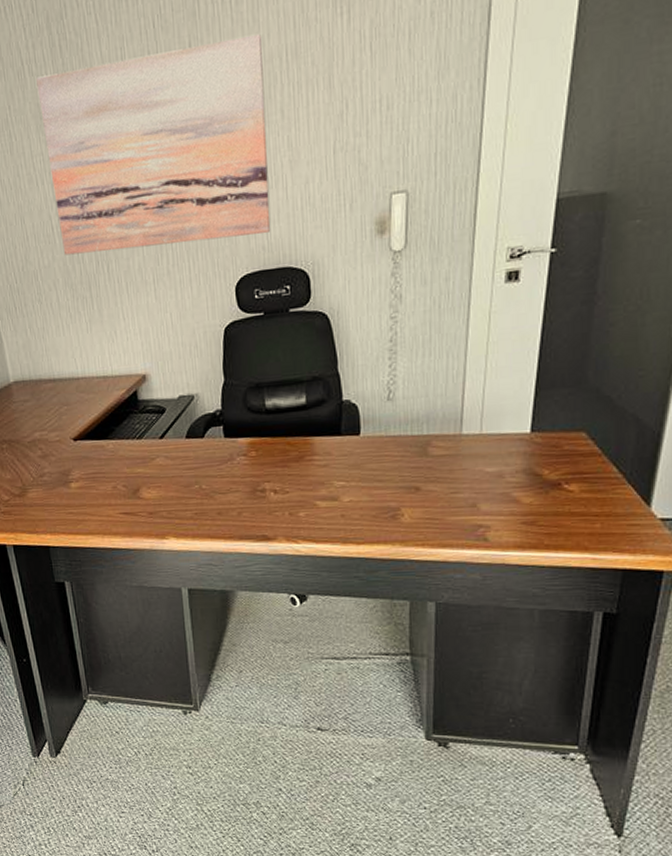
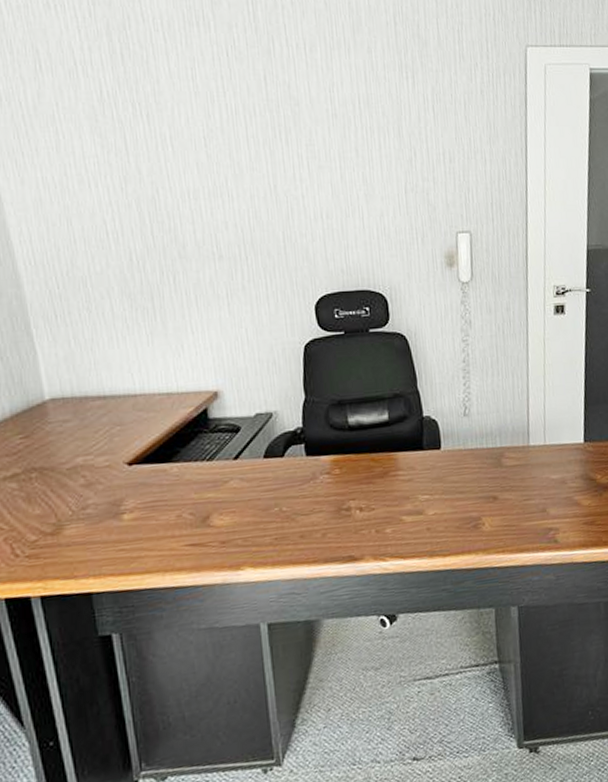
wall art: present [36,33,271,256] -> none [92,79,349,263]

